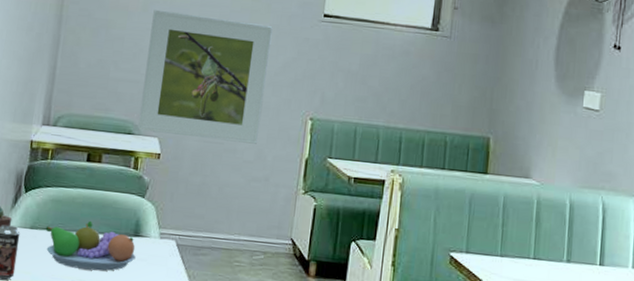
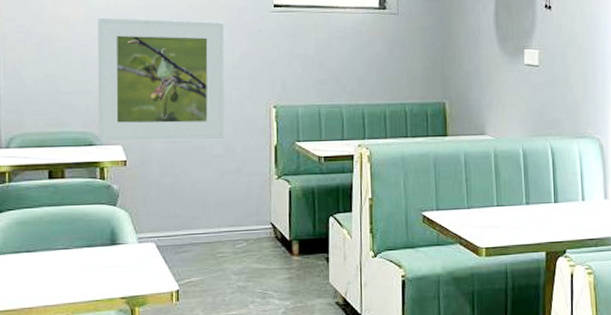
fruit bowl: present [45,220,136,271] -> none [14,236,116,287]

